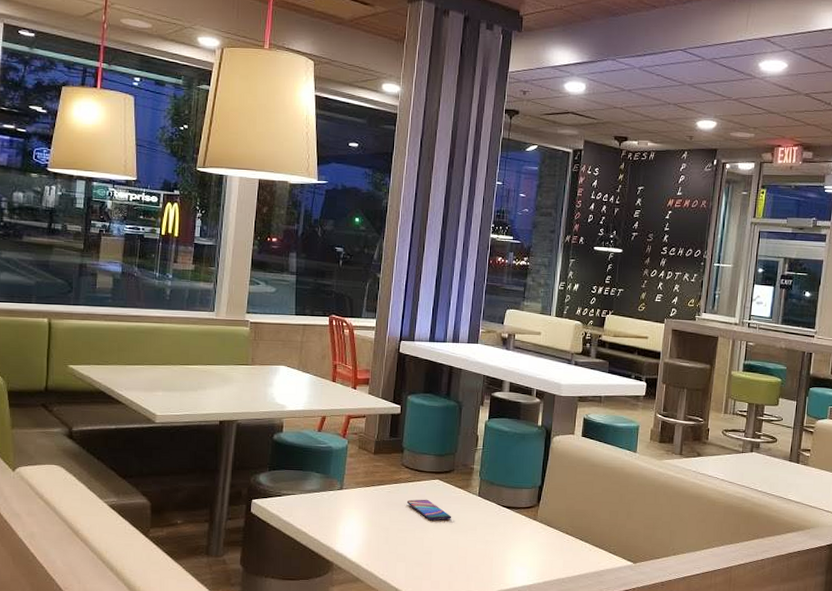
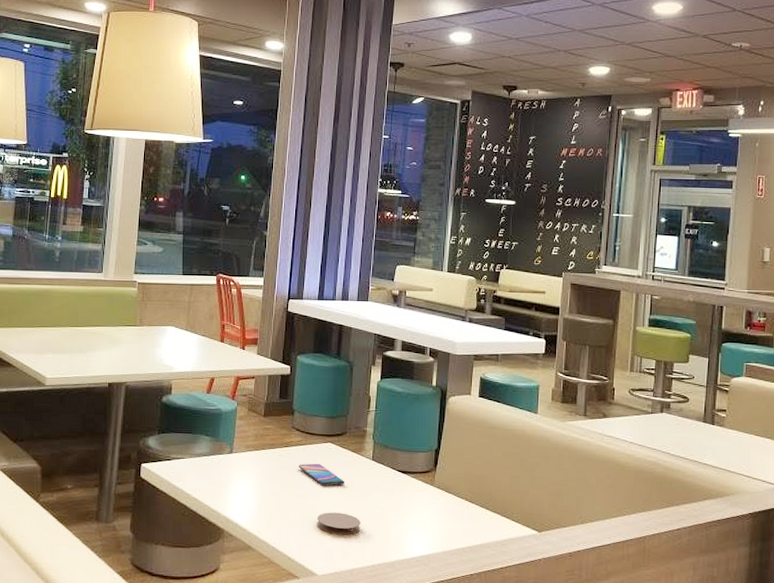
coaster: none [423,545,466,567] -> present [316,512,361,535]

